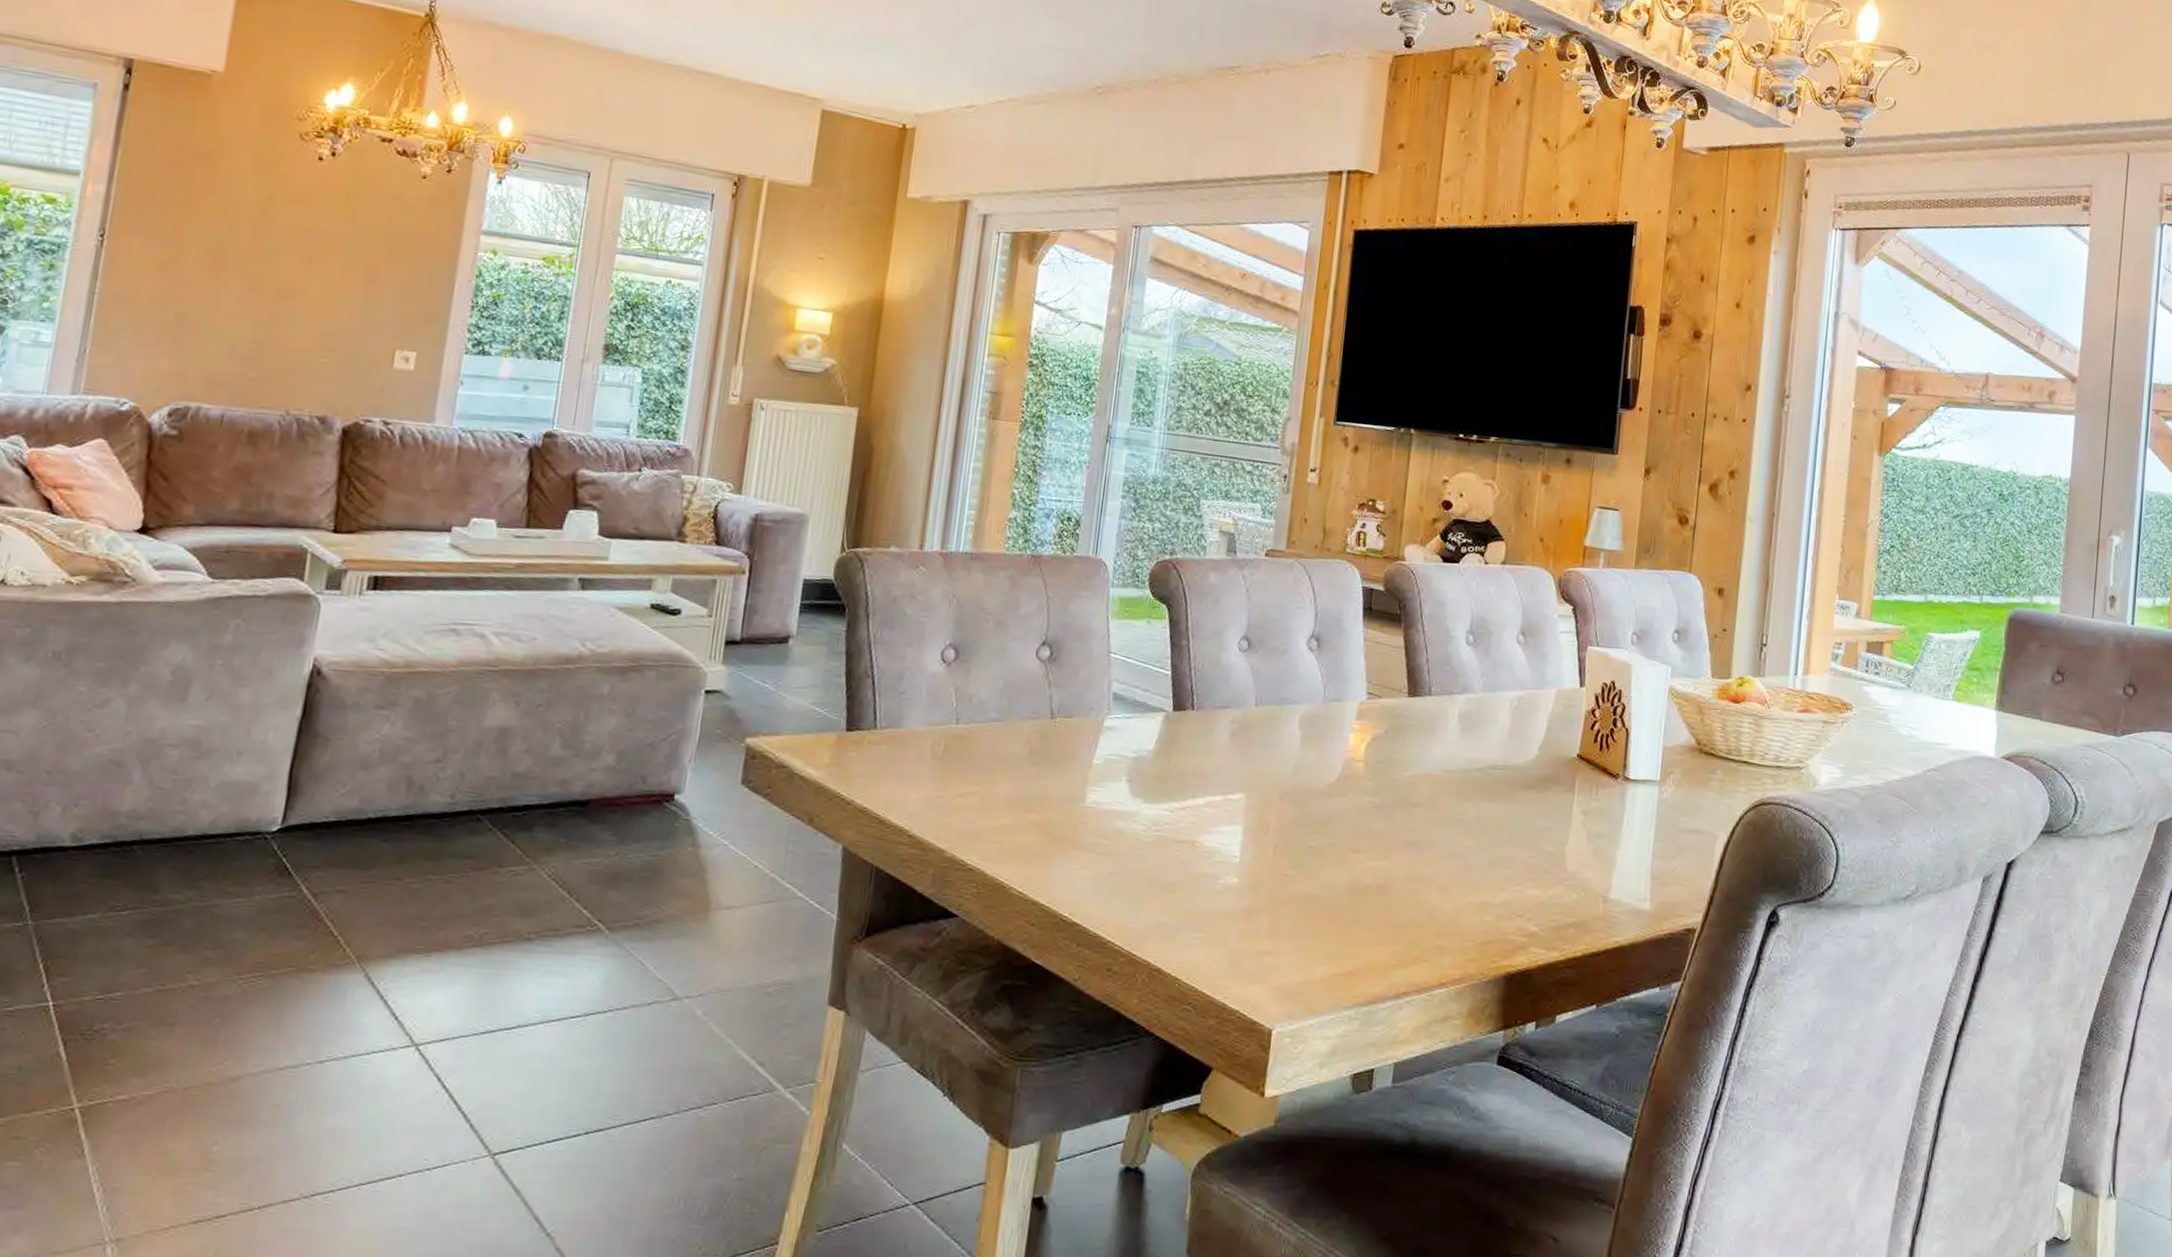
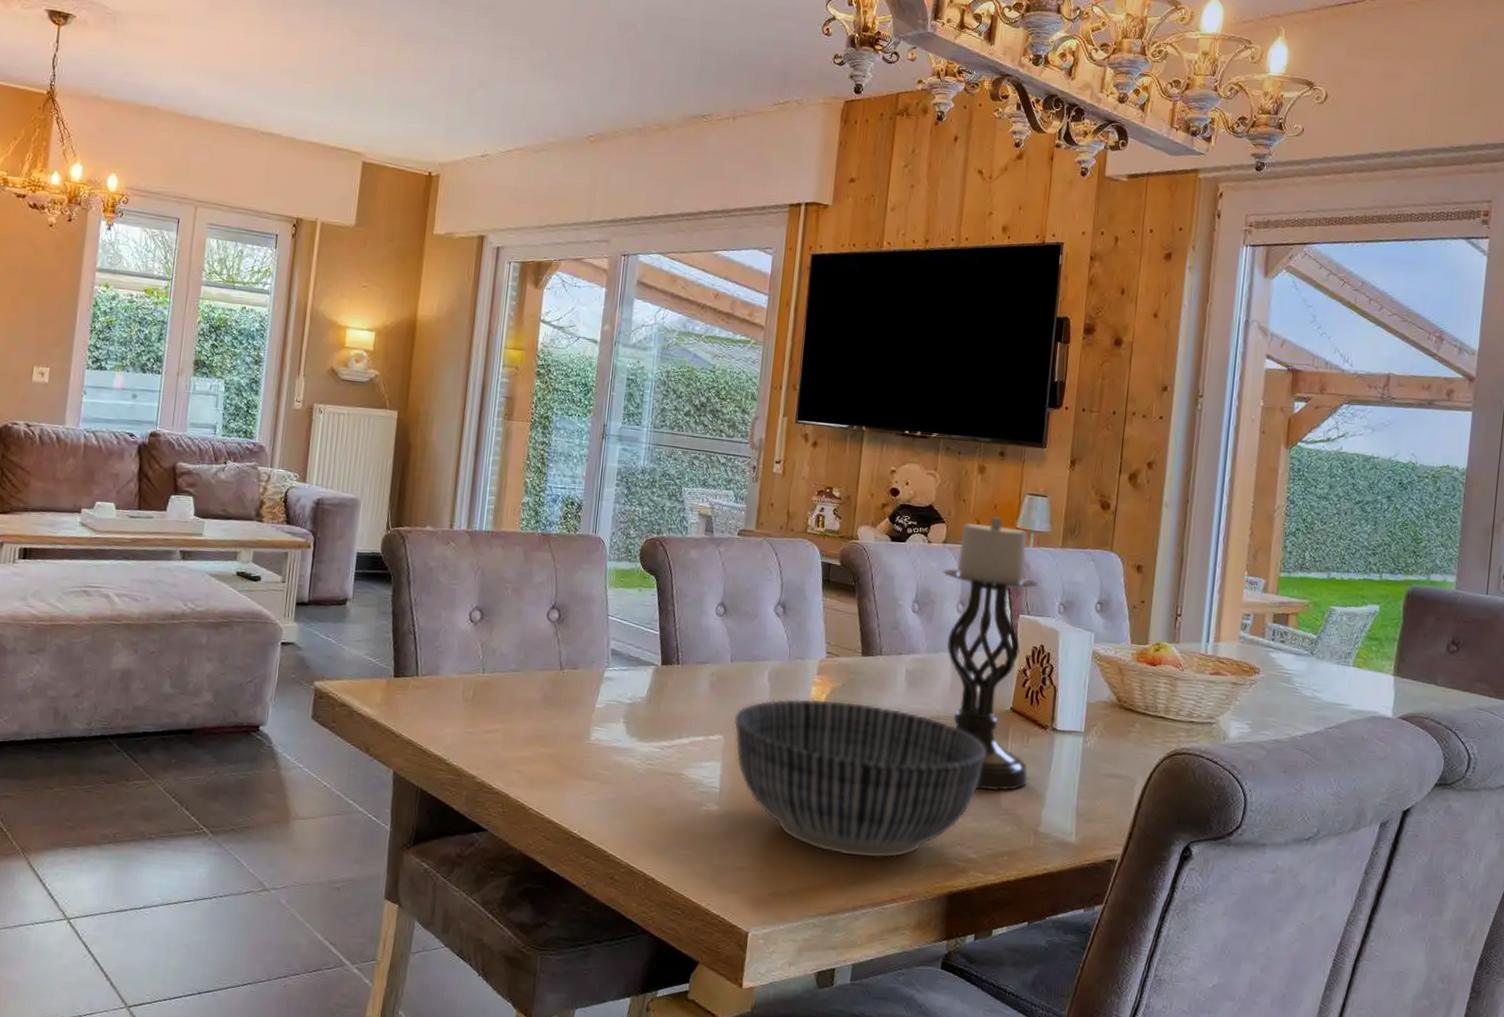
bowl: none [1257,747,1550,936] -> present [733,698,986,859]
candle holder: none [1501,533,1608,851] -> present [942,517,1038,790]

